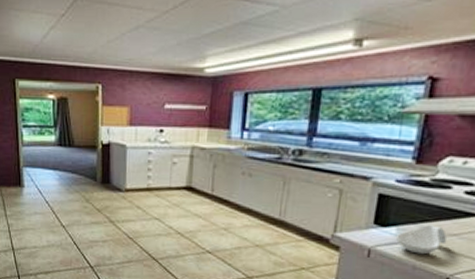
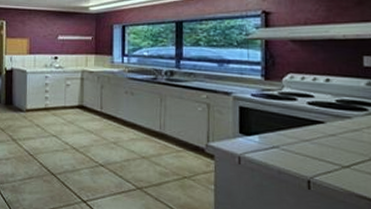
spoon rest: present [395,224,448,255] -> none [259,131,302,160]

